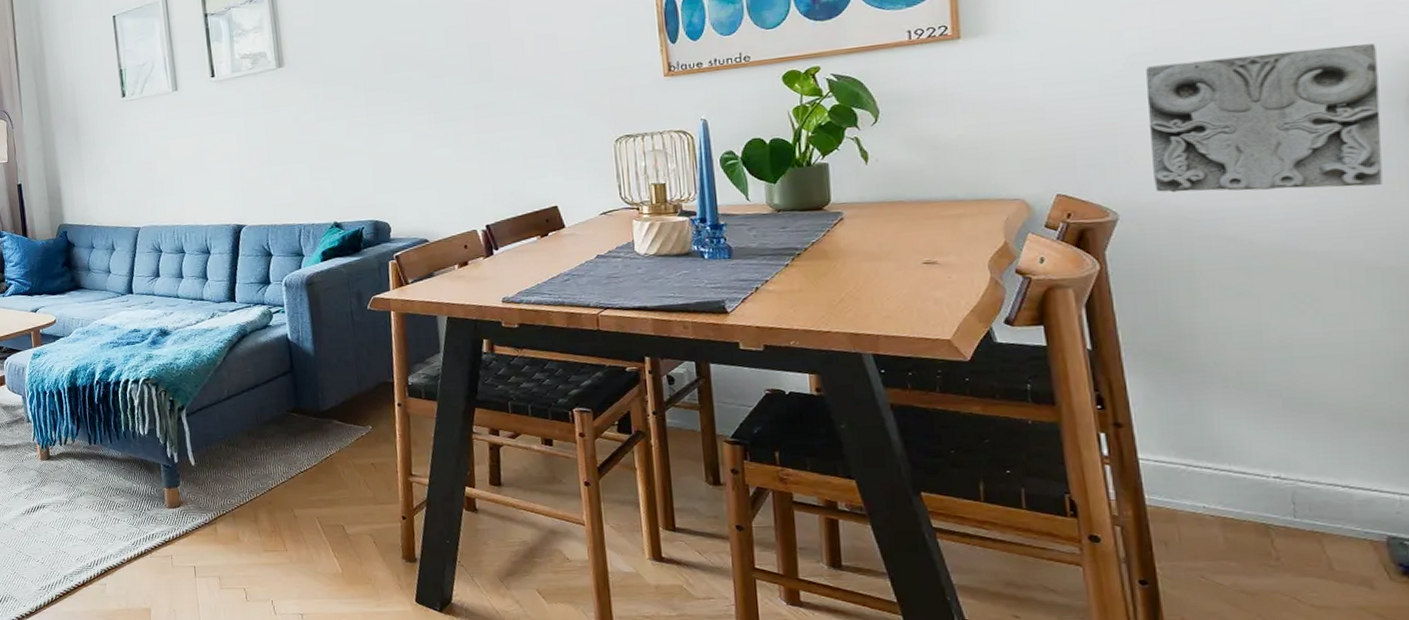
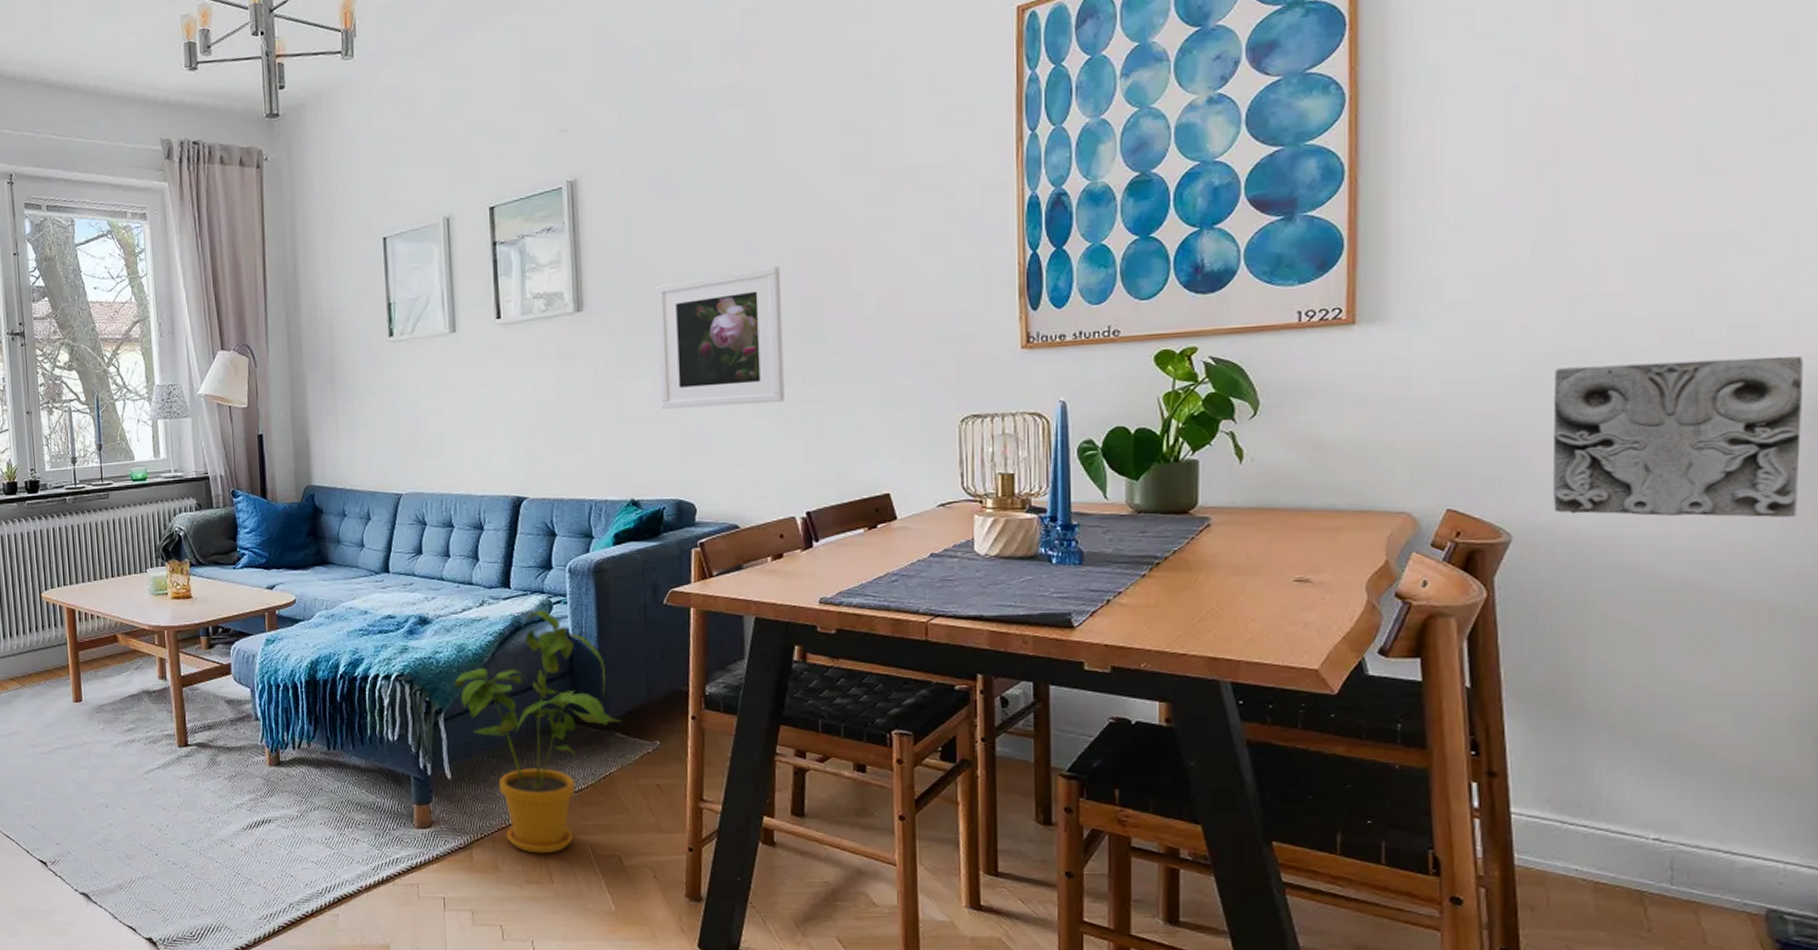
house plant: none [192,318,338,526] -> present [454,609,622,854]
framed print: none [345,19,461,145] -> present [657,265,785,409]

